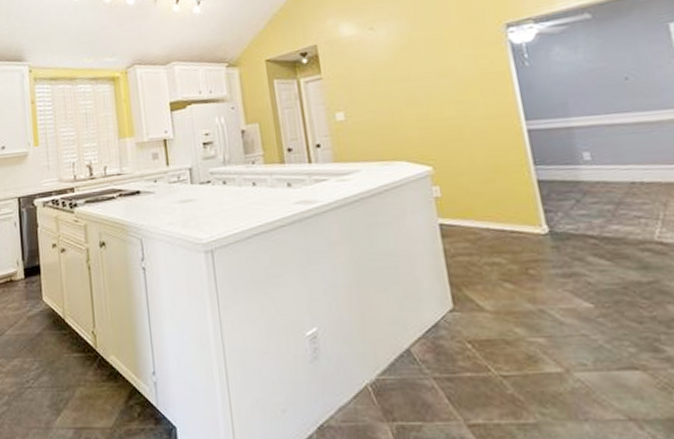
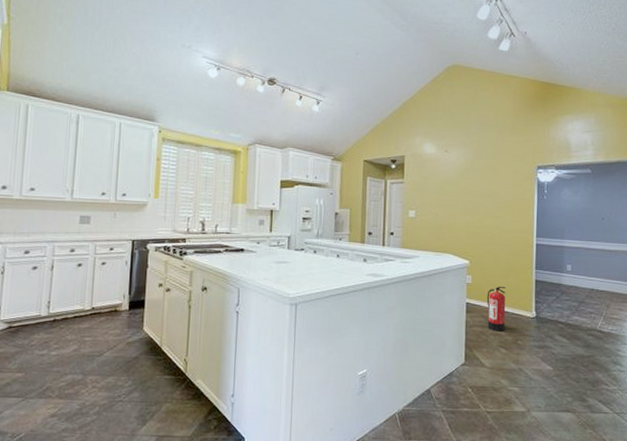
fire extinguisher: none [467,194,505,259] -> present [486,286,506,332]

